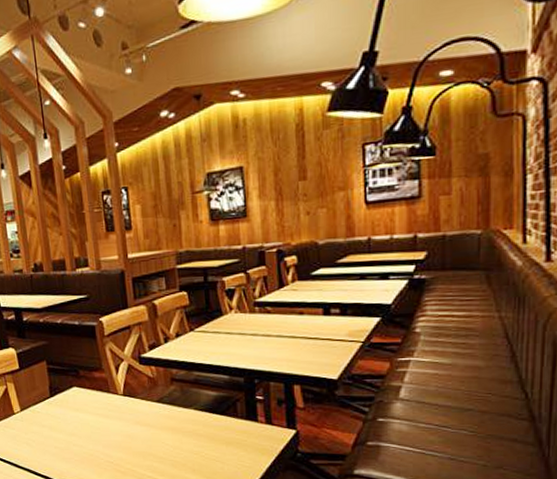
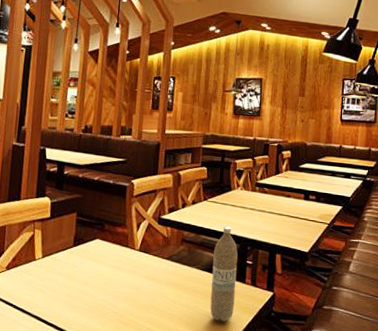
water bottle: none [212,359,248,466] -> present [210,226,238,322]

